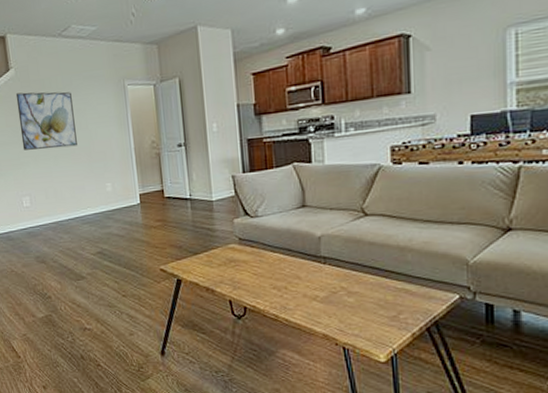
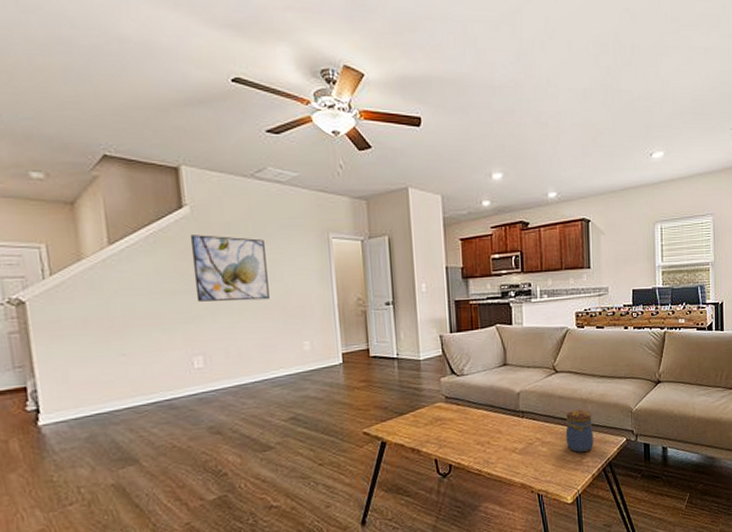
jar: none [377,258,414,307] -> present [565,409,594,452]

